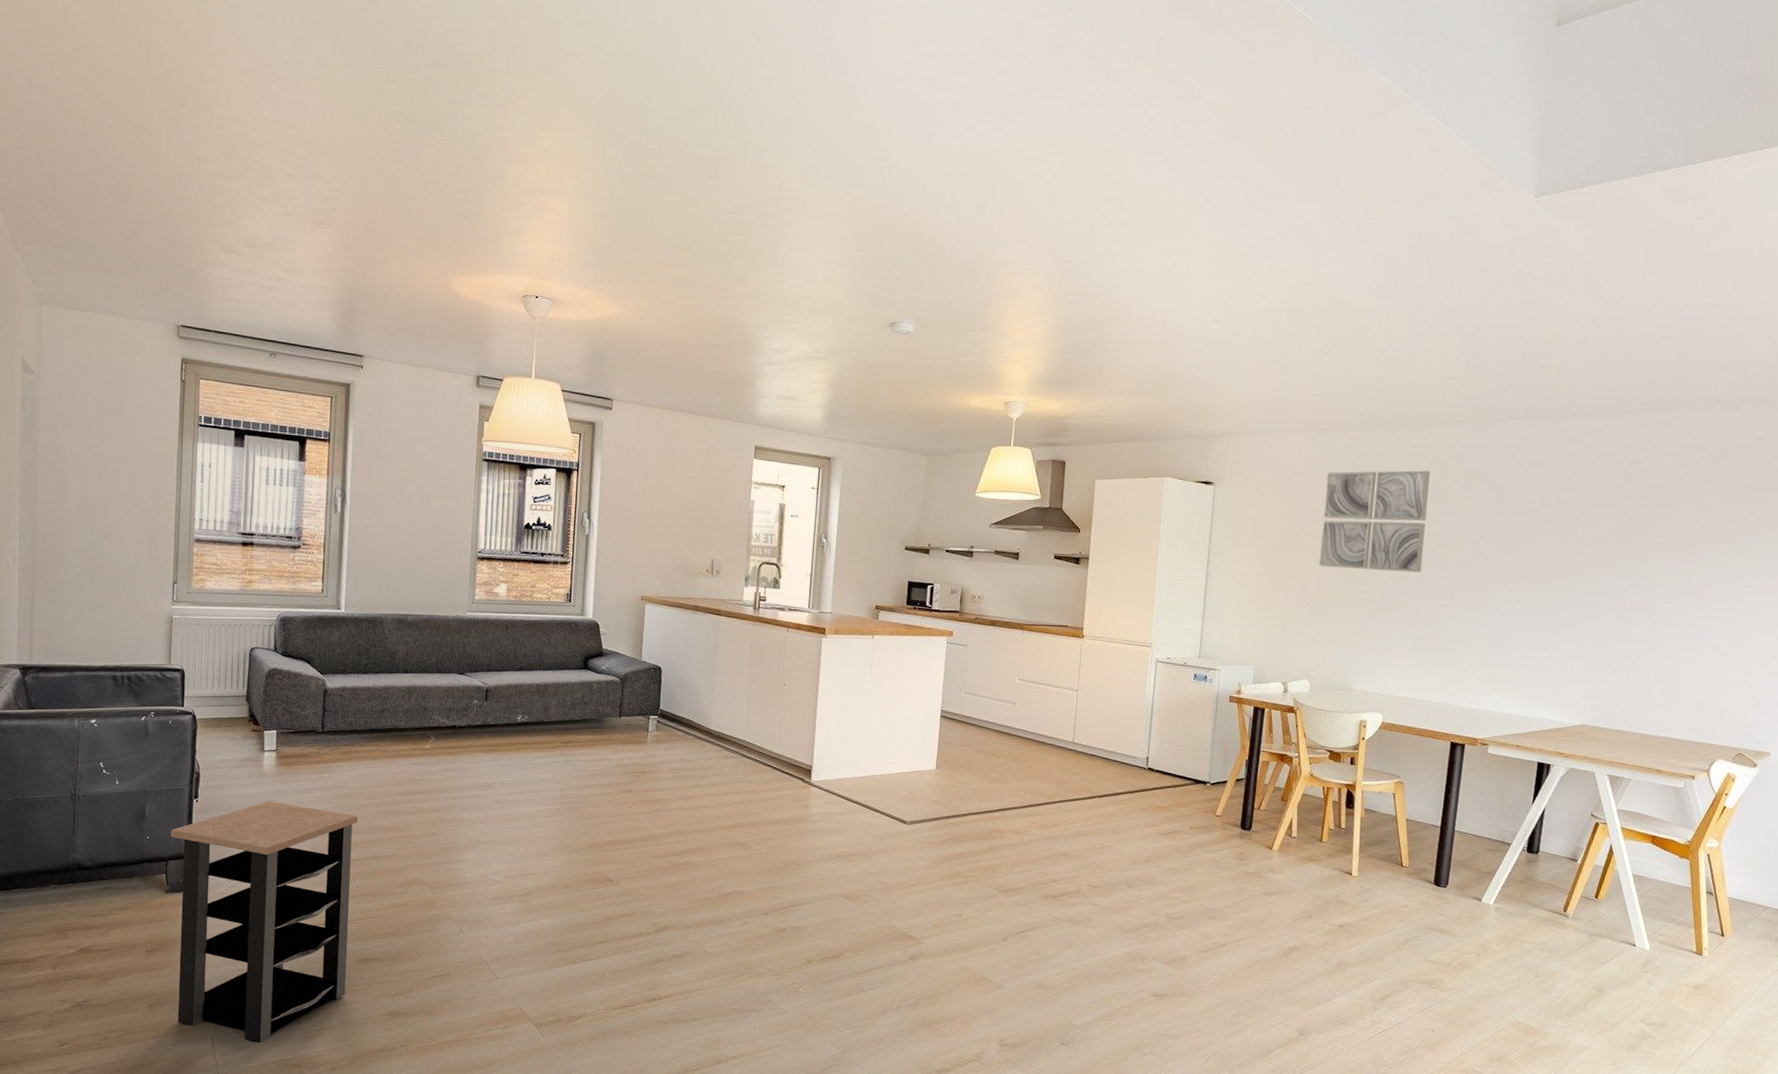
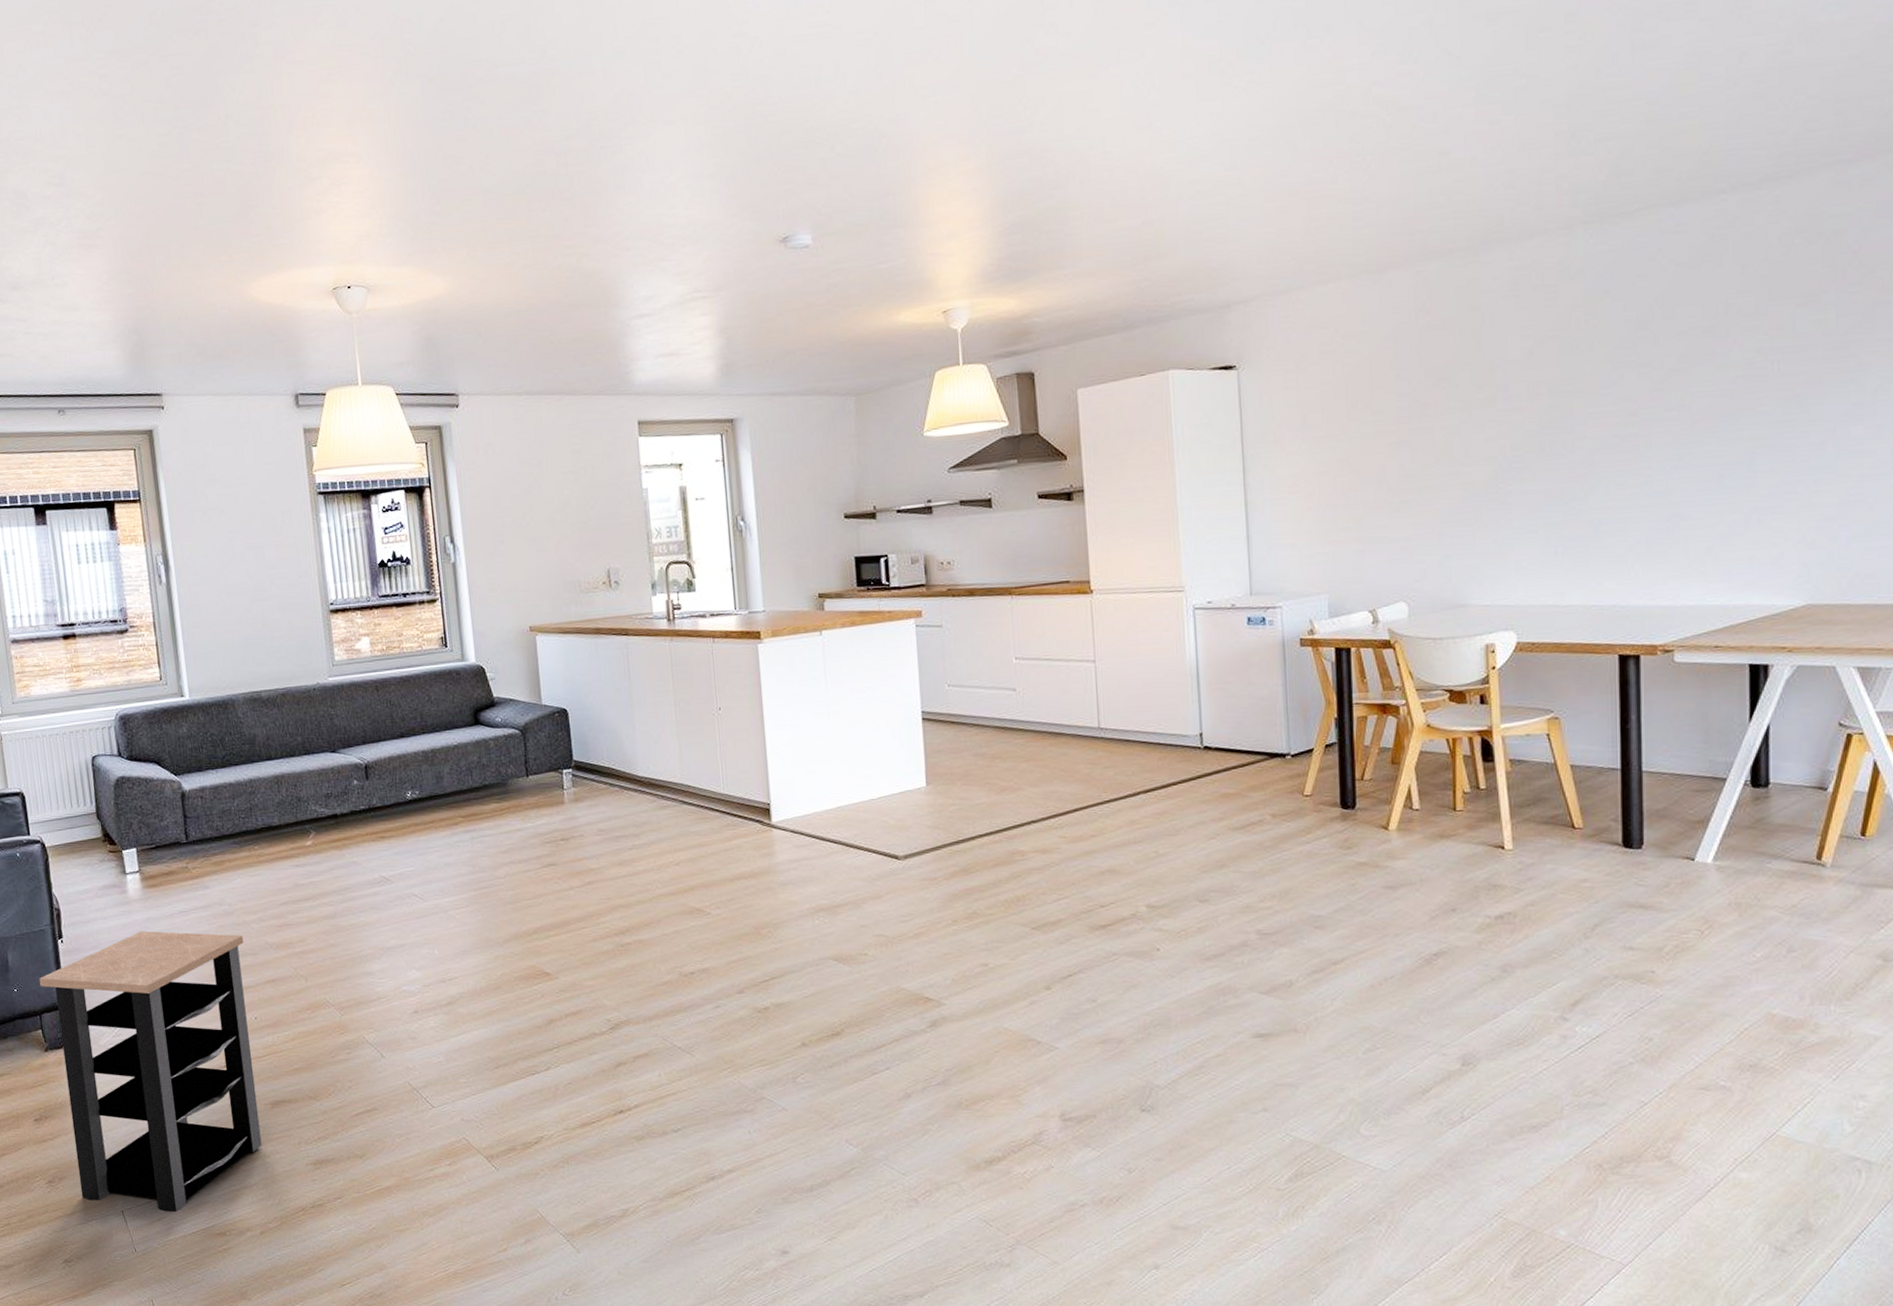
wall art: present [1318,470,1430,573] -> none [1390,300,1542,451]

